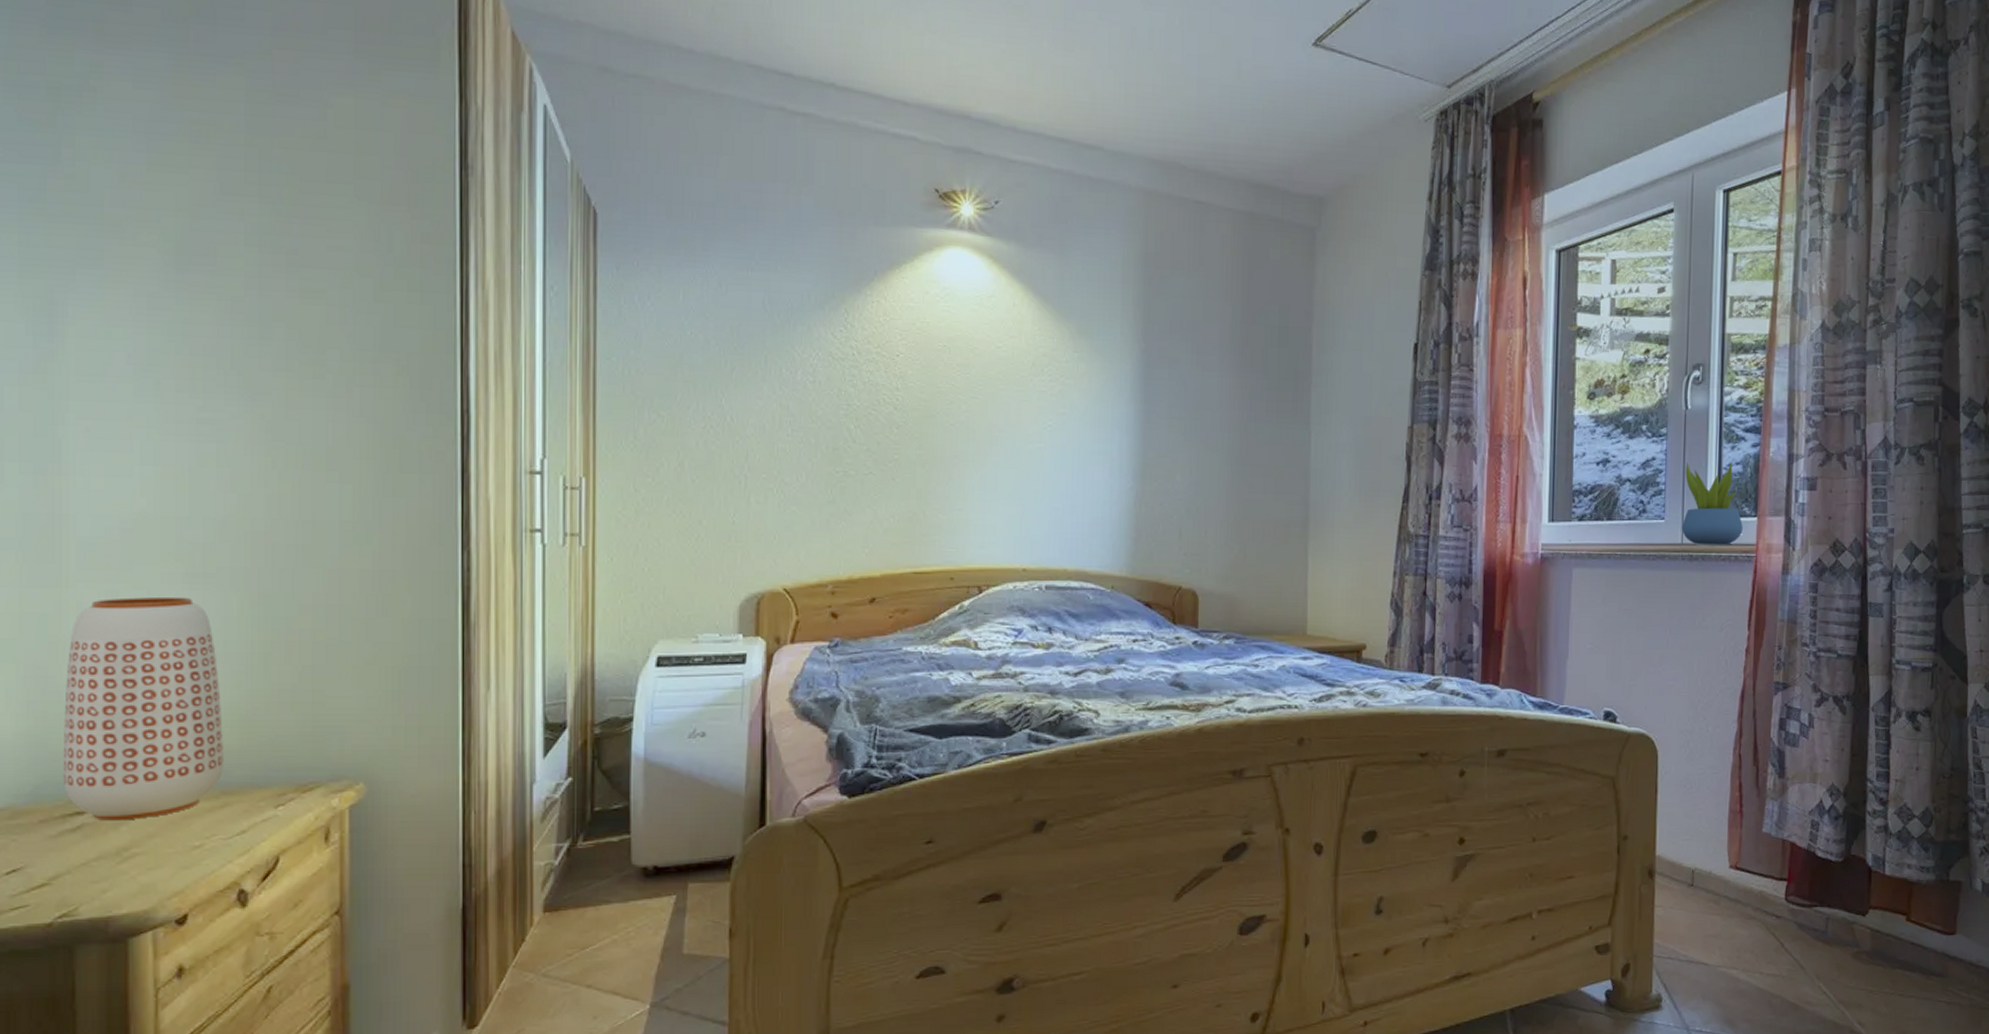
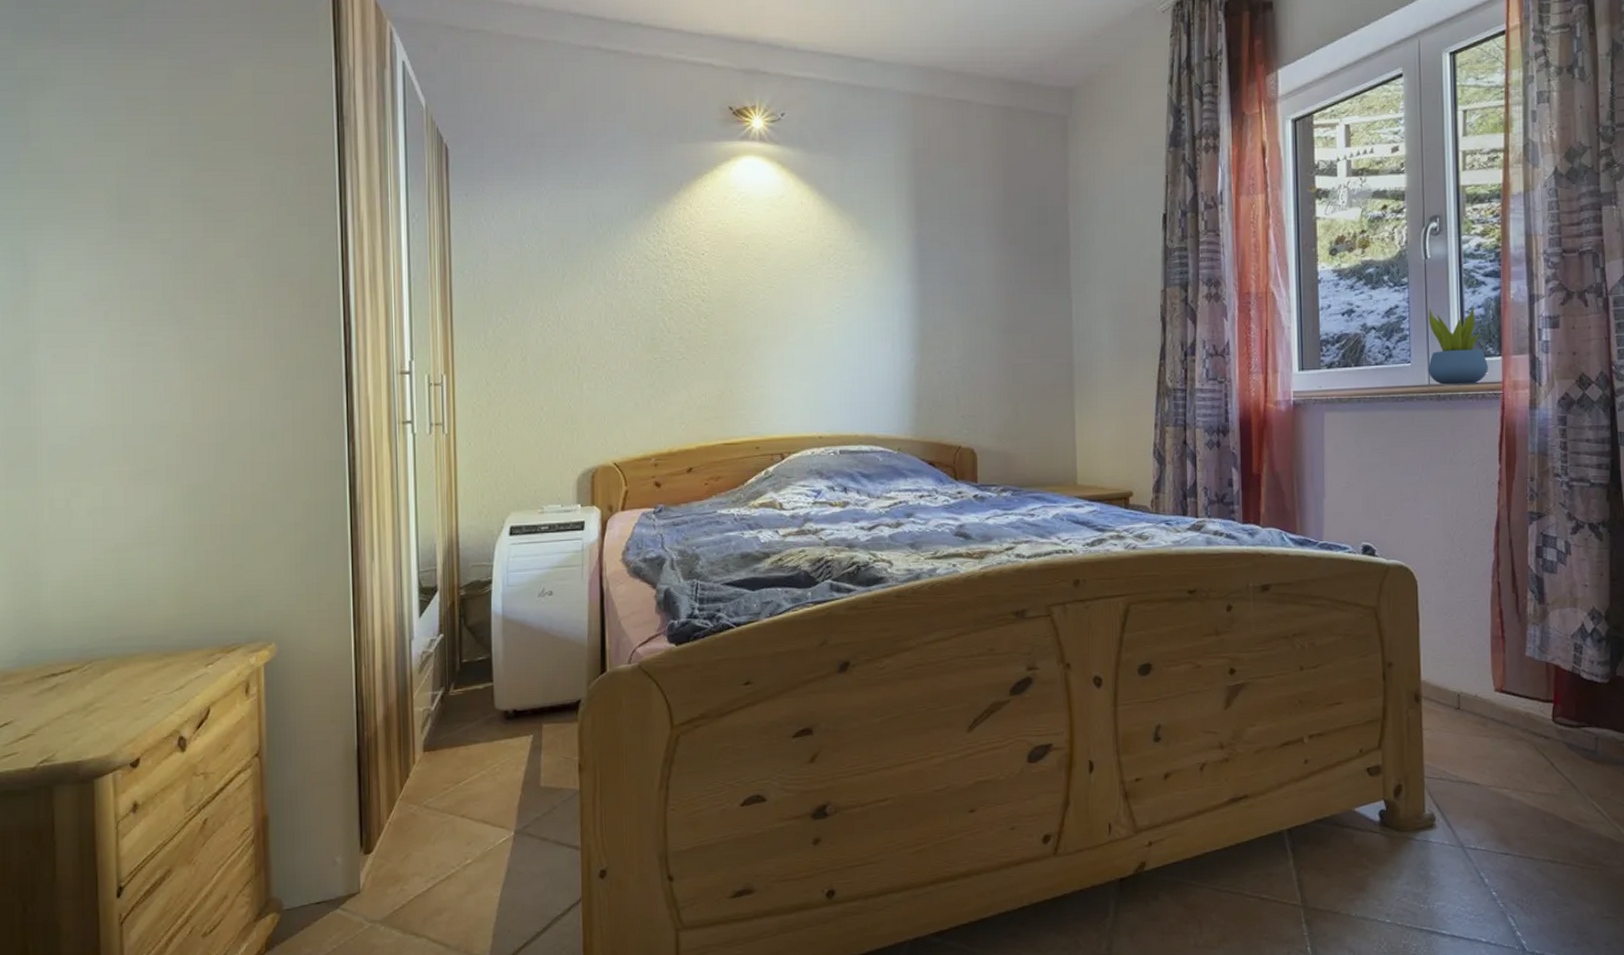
vase: present [62,596,223,821] -> none [41,491,164,681]

